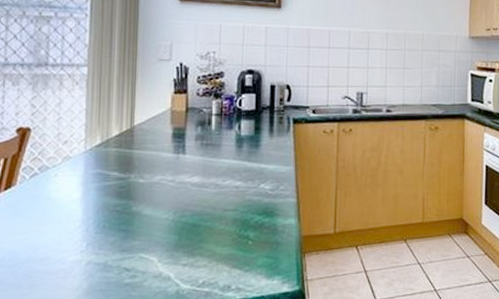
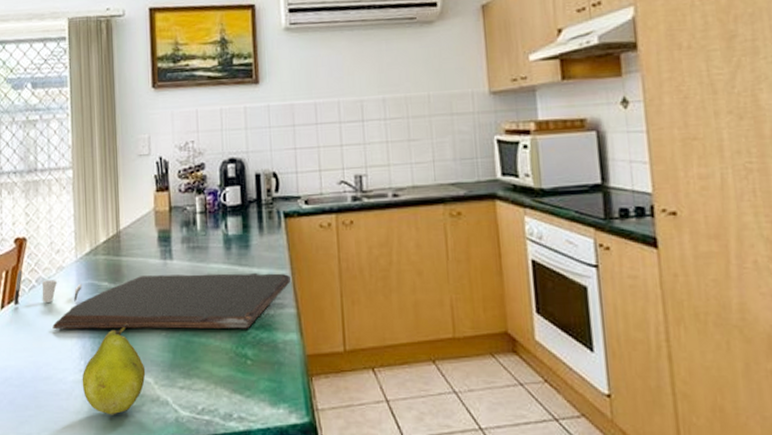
cup: none [12,157,90,192] -> present [14,269,82,306]
cutting board: none [54,167,295,215] -> present [52,272,292,330]
fruit: none [82,210,150,291] -> present [82,324,146,415]

